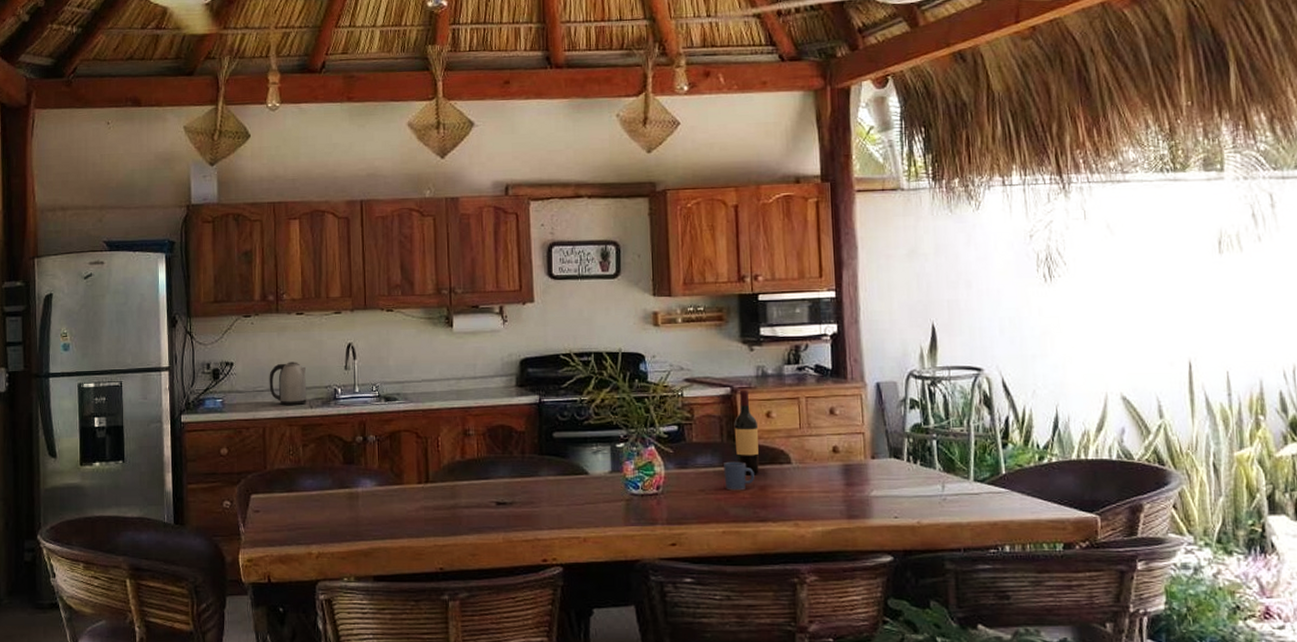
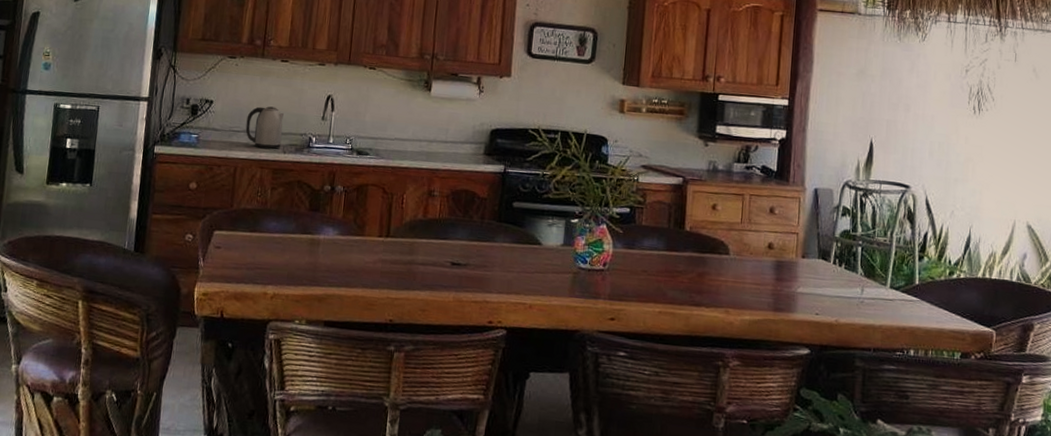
mug: present [724,461,754,491] -> none [666,246,695,275]
wine bottle: present [734,390,759,475] -> none [680,181,704,262]

